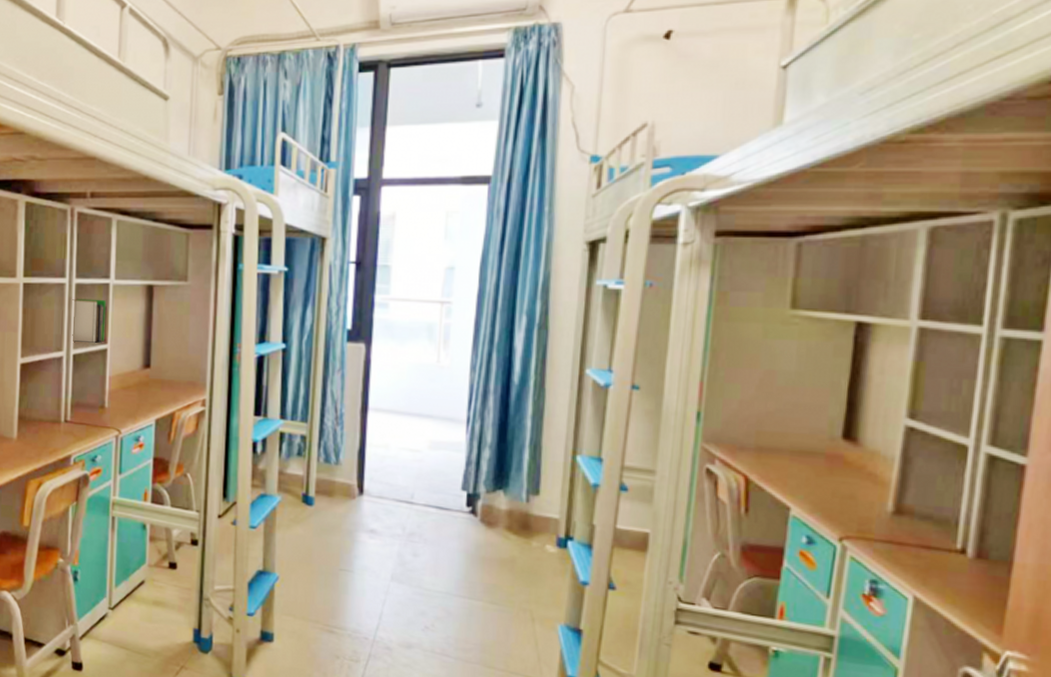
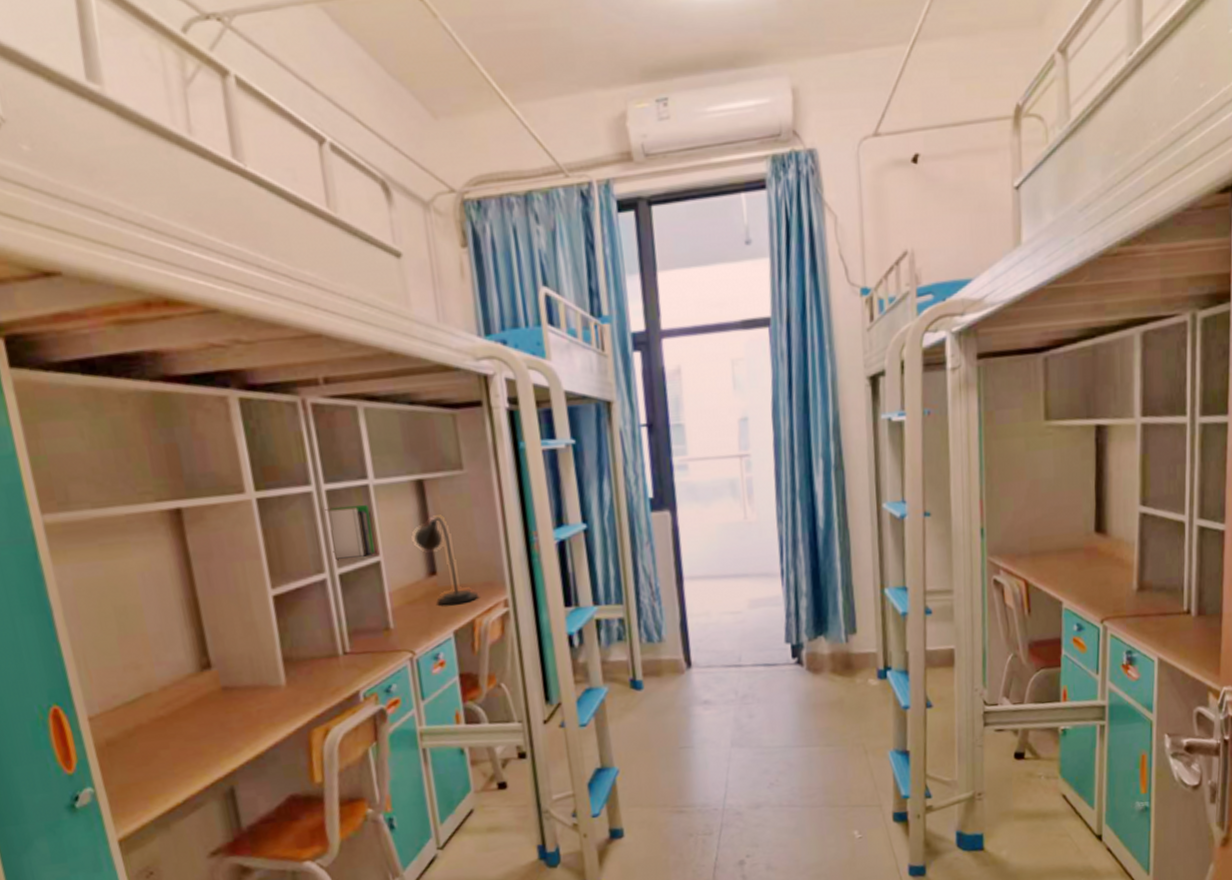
desk lamp: none [138,318,181,397] -> present [414,516,478,607]

